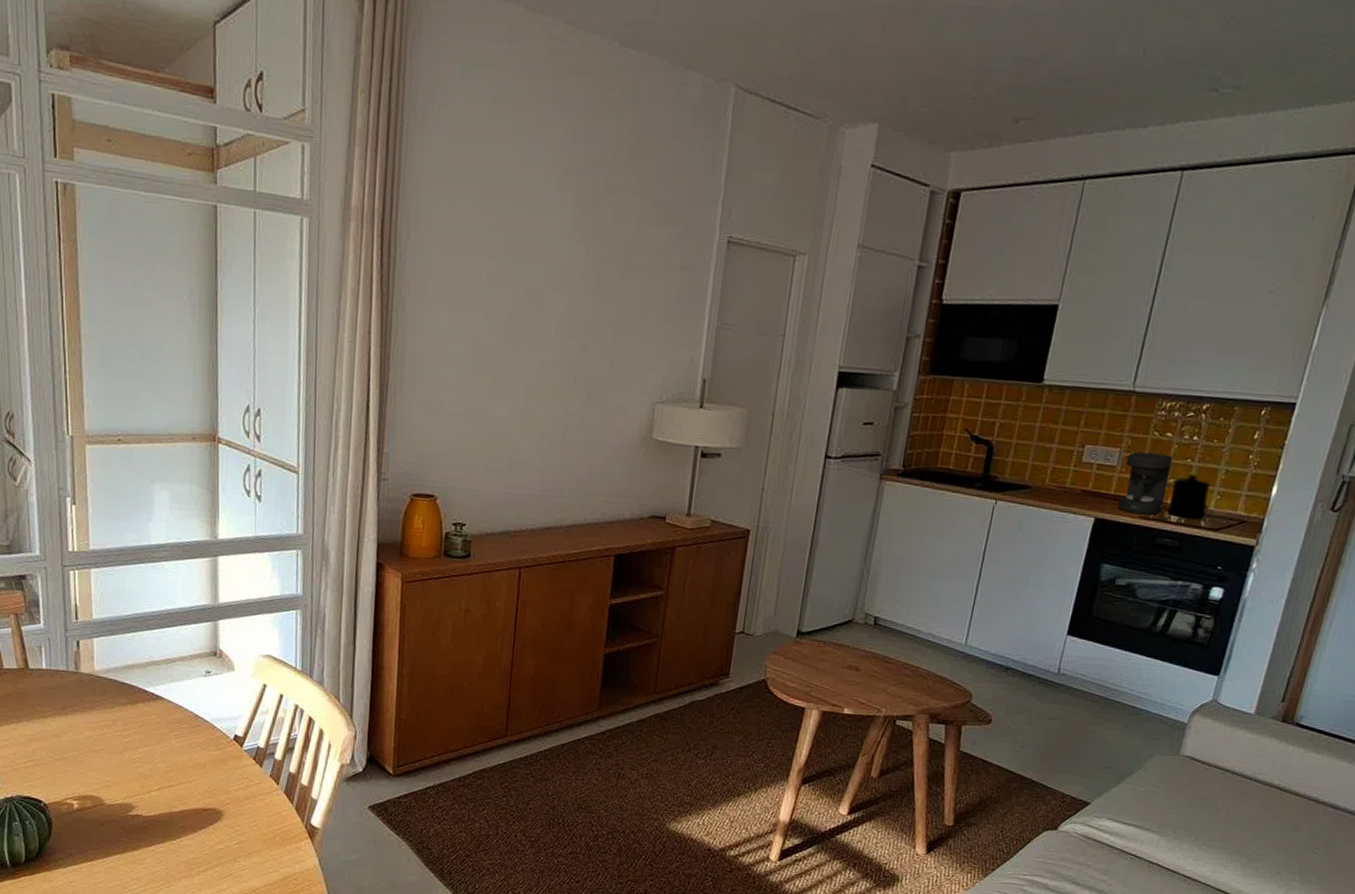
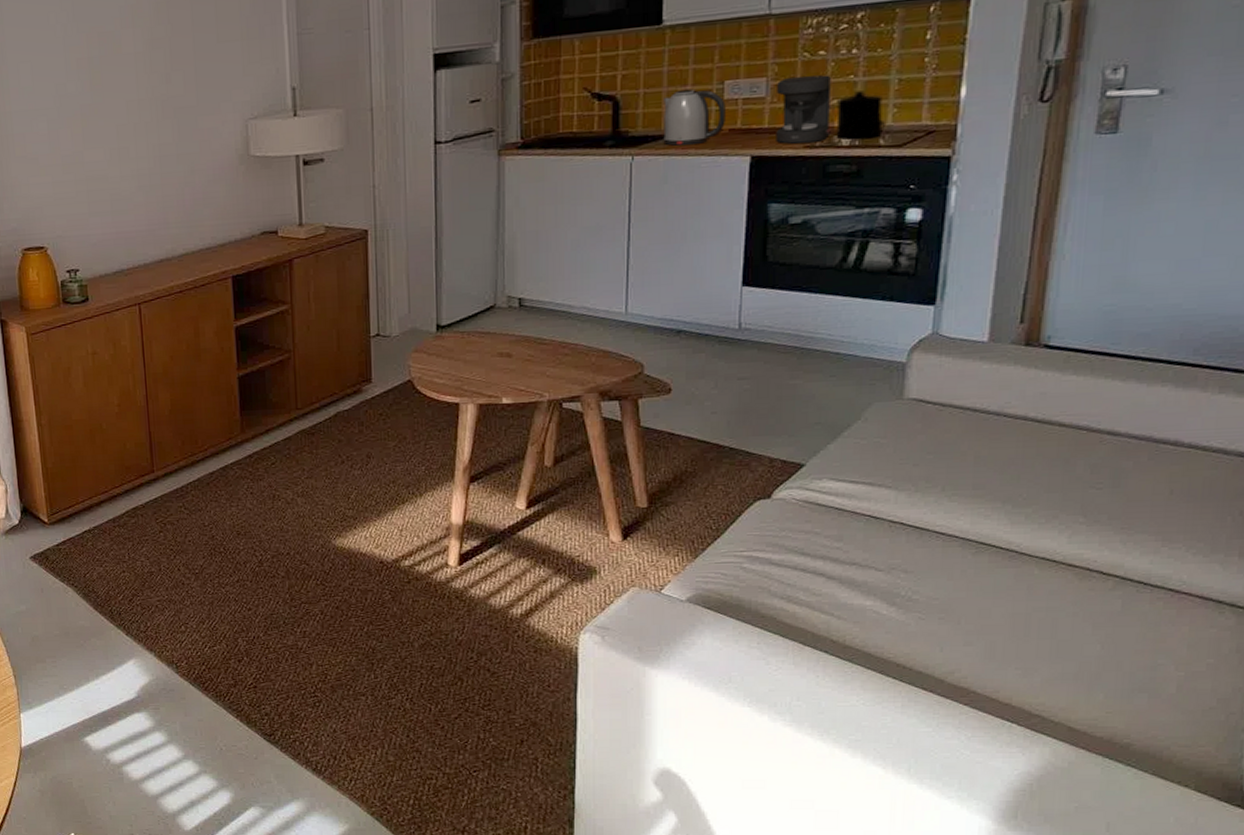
kettle: none [1024,446,1083,500] -> present [663,88,726,146]

